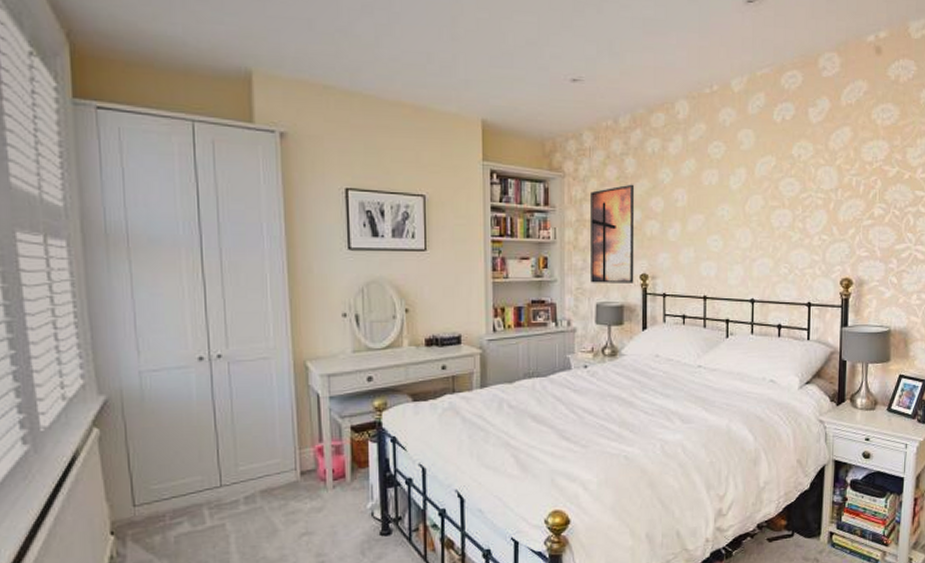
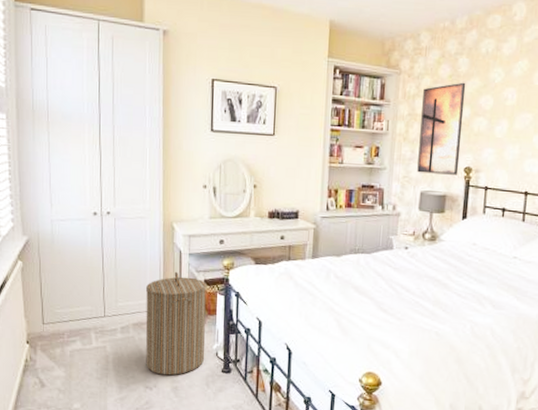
laundry hamper: none [276,420,358,550] -> present [145,271,206,376]

